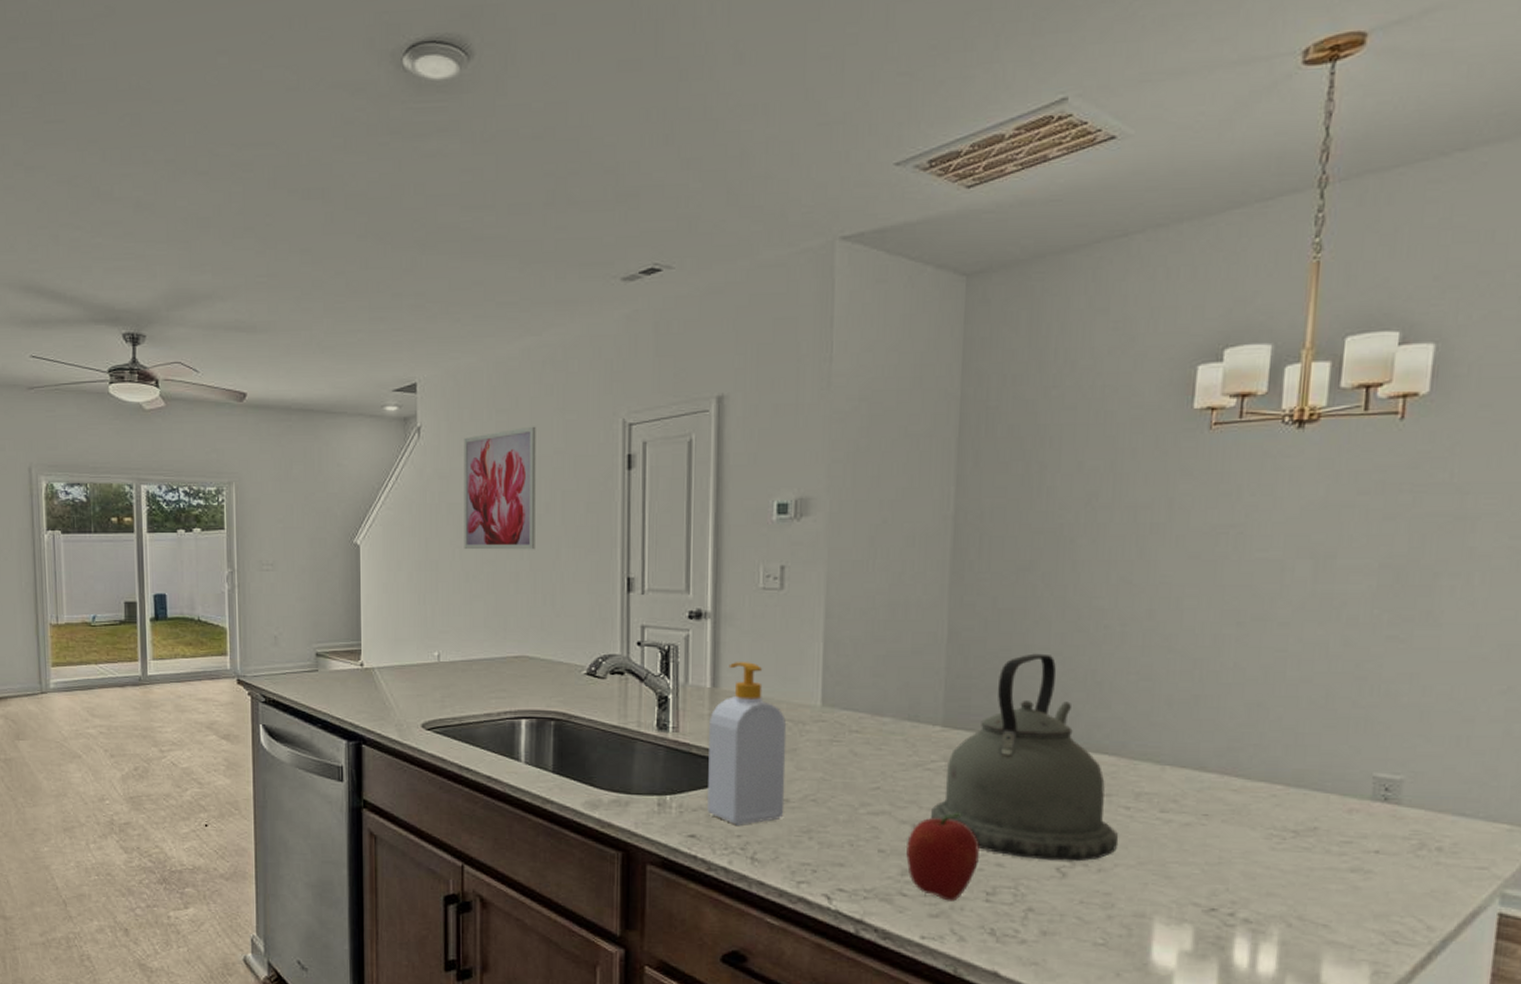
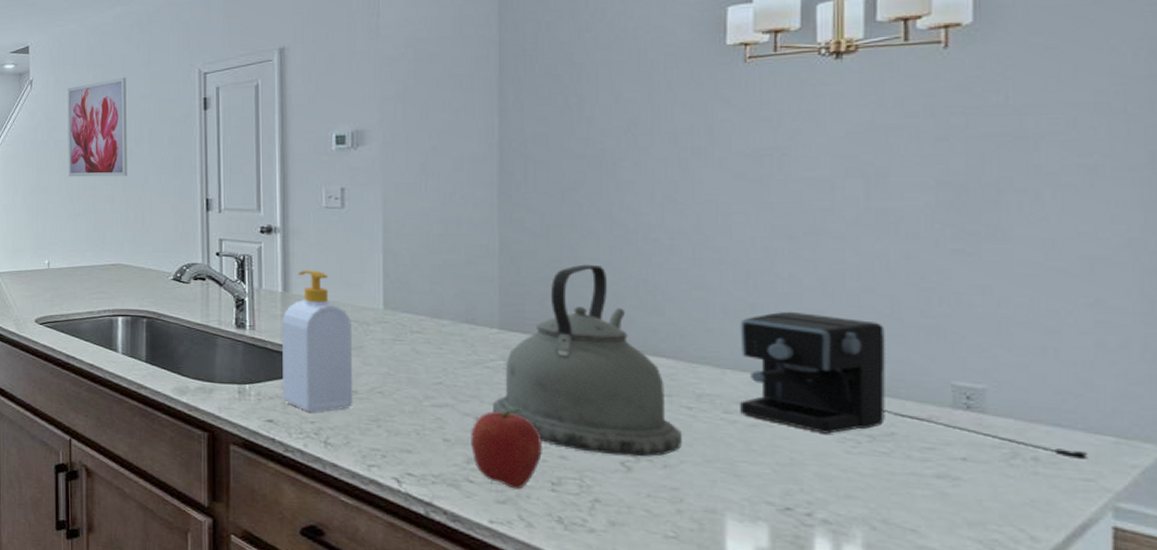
coffee maker: none [1176,702,1486,849] -> present [740,311,1089,461]

